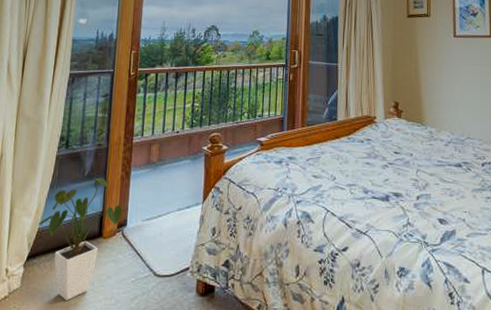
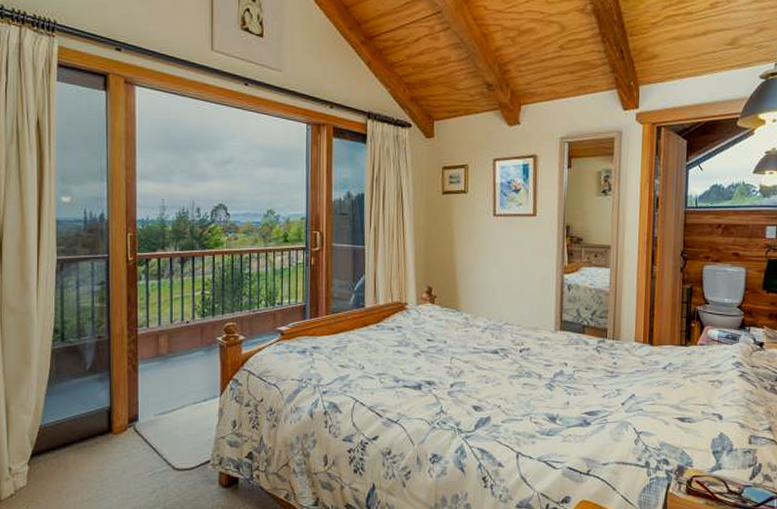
house plant: present [38,176,123,300] -> none [39,370,132,496]

